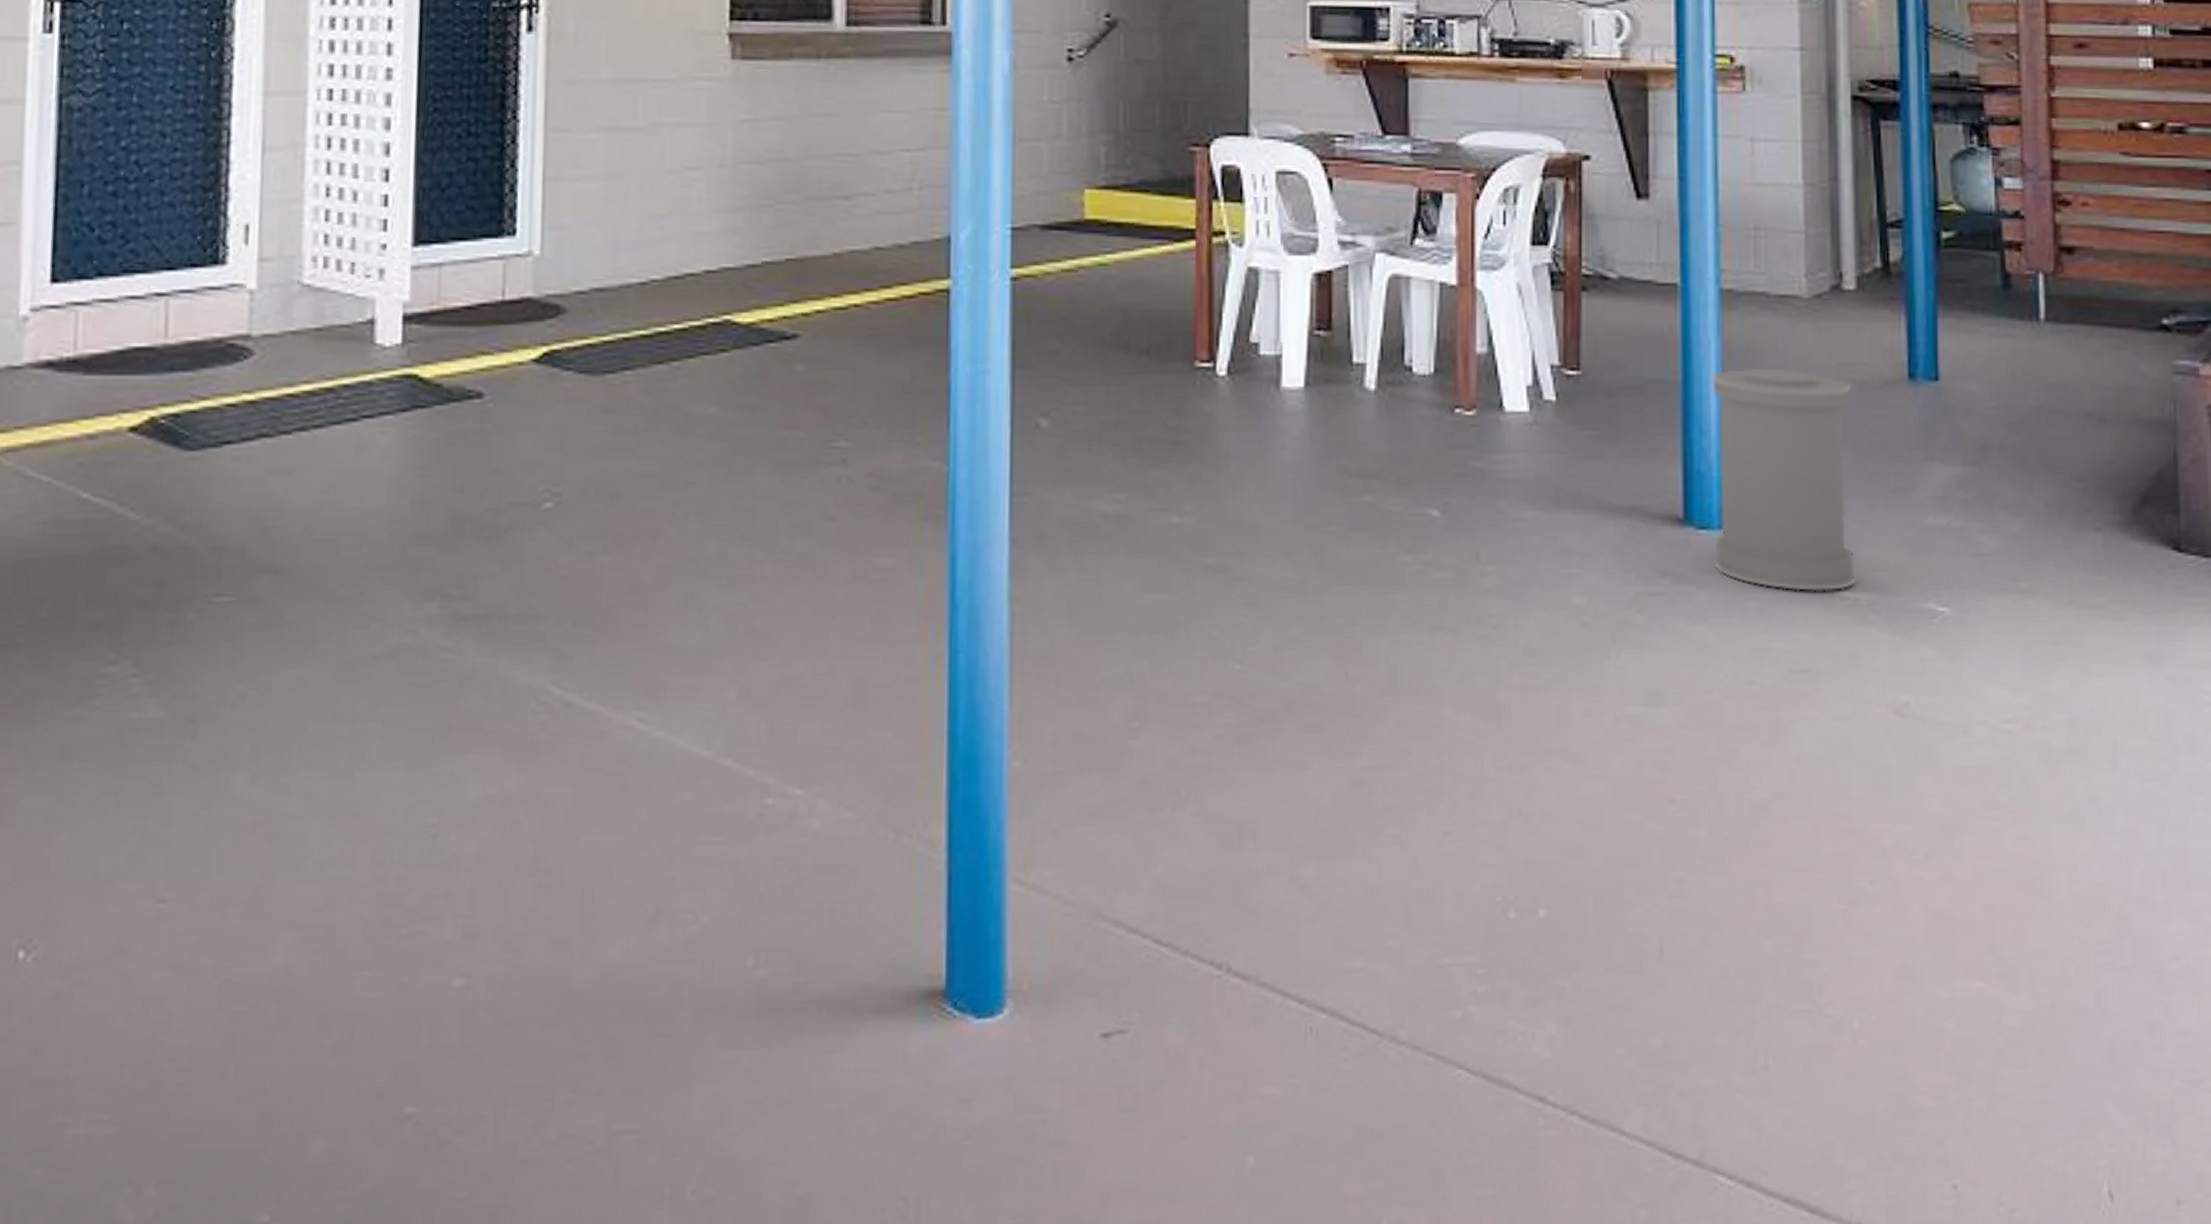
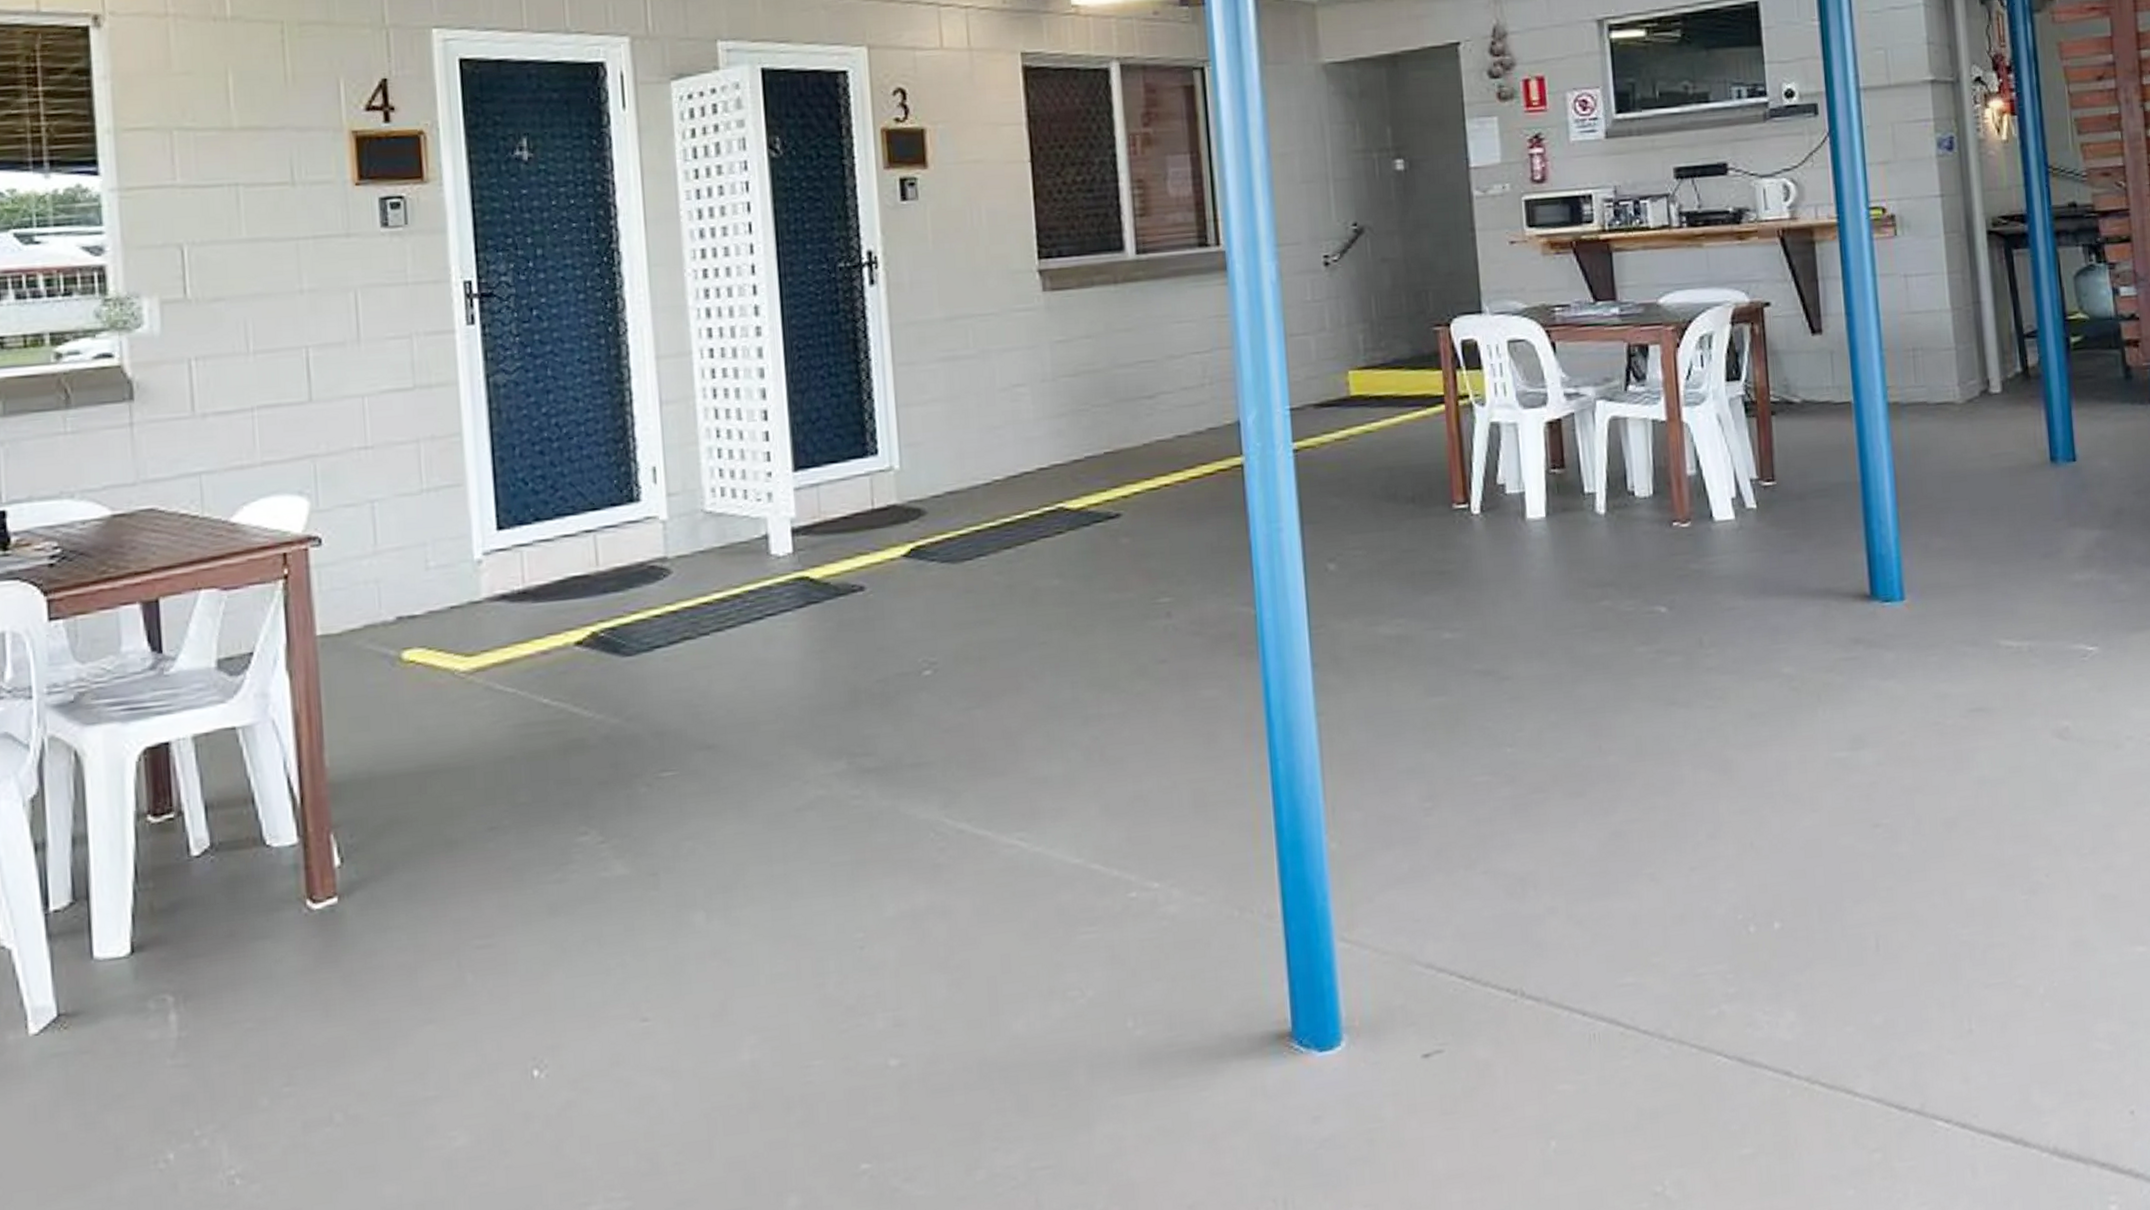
trash can: present [1710,366,1856,592] -> none [1884,462,2018,646]

